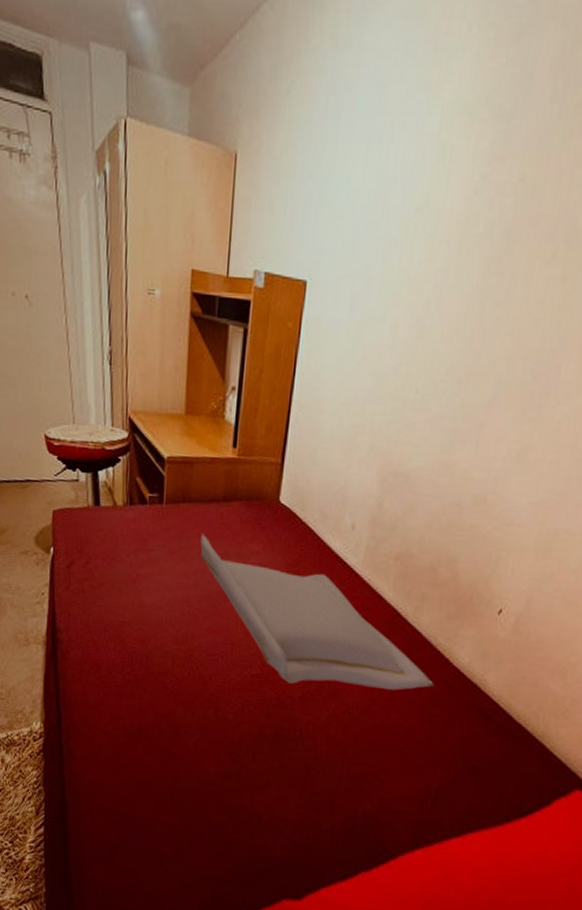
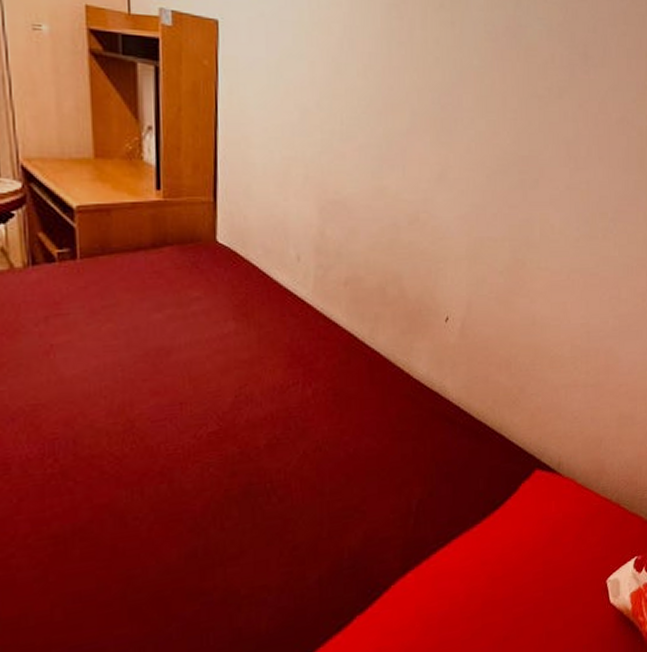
cushion: present [200,533,435,691] -> none [129,286,400,433]

